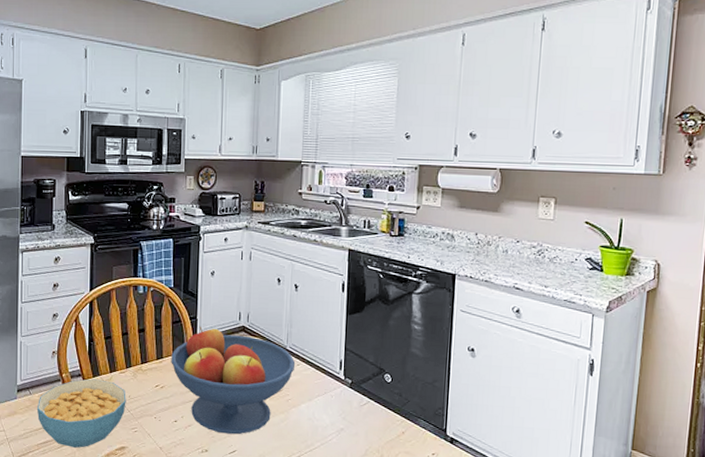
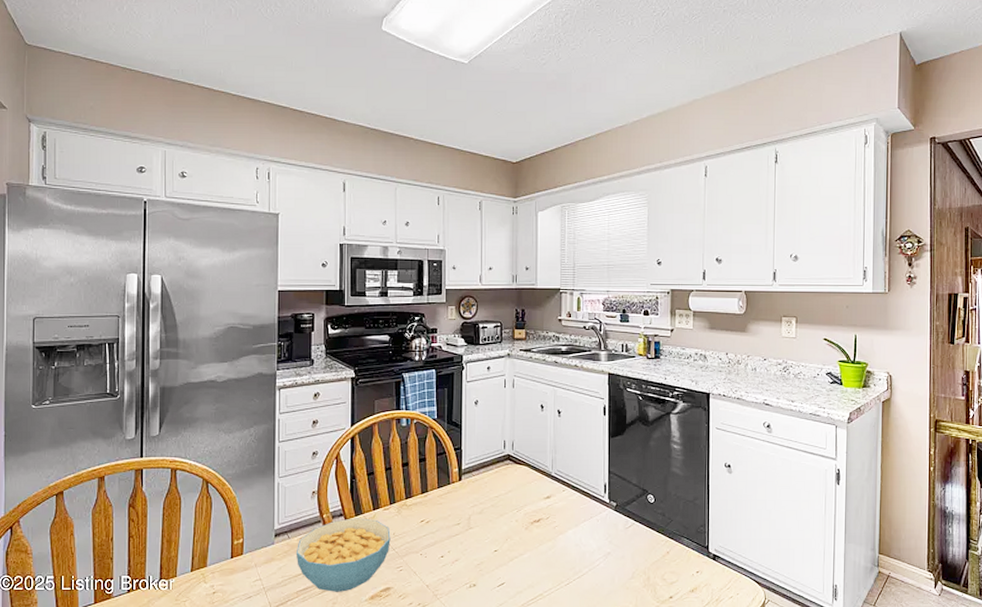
fruit bowl: present [171,326,296,435] -> none [436,456,561,566]

